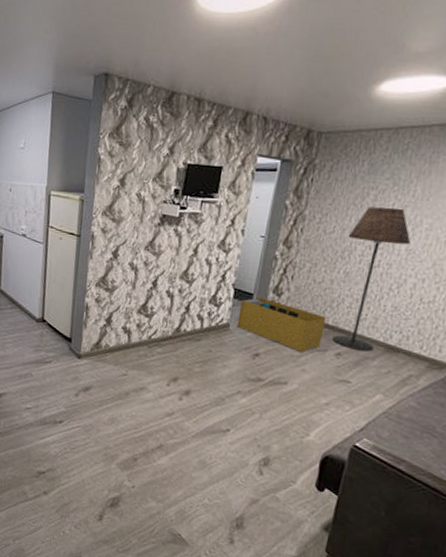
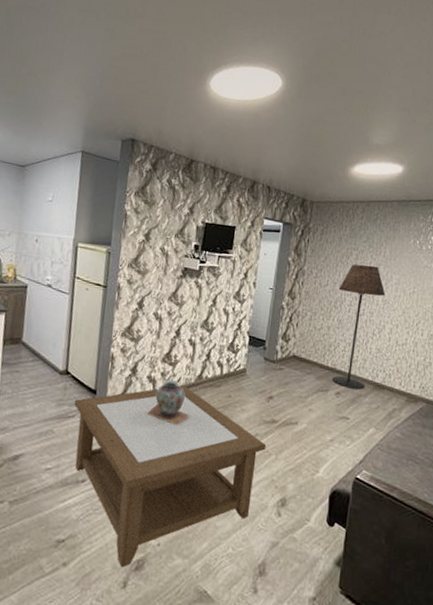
coffee table: none [50,337,250,503] -> present [74,385,267,568]
decorative vase: none [121,331,167,377] -> present [146,379,191,425]
storage bin: present [237,297,326,353] -> none [252,343,326,394]

